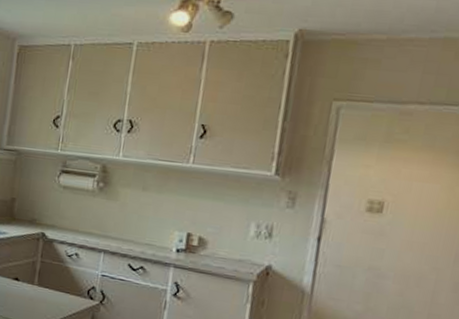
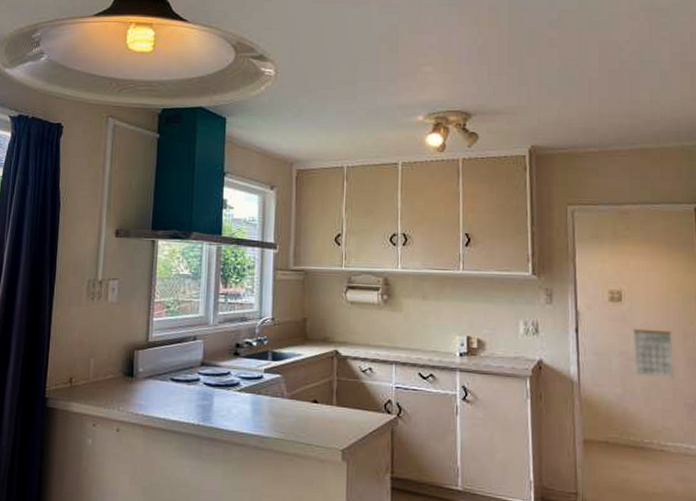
calendar: none [383,244,441,303] -> present [632,328,674,379]

